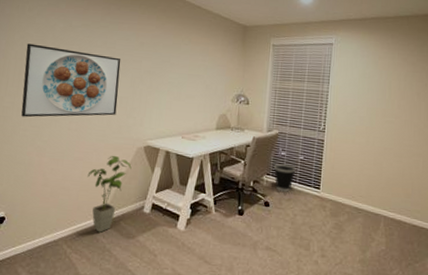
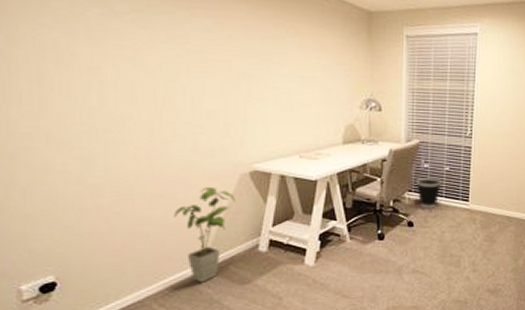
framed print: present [21,43,121,118] -> none [42,38,204,146]

